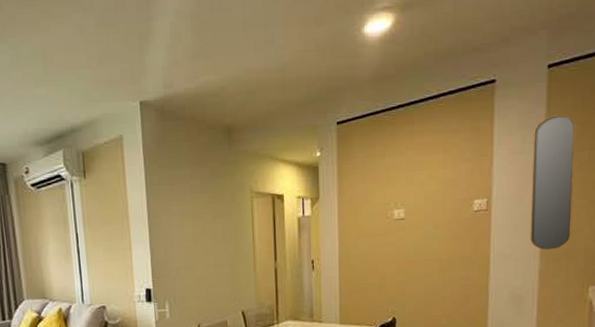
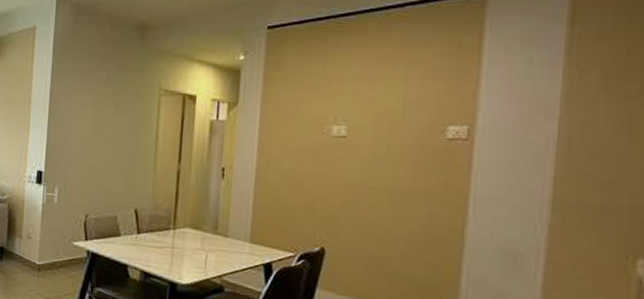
home mirror: present [530,114,576,251] -> none [535,33,619,202]

